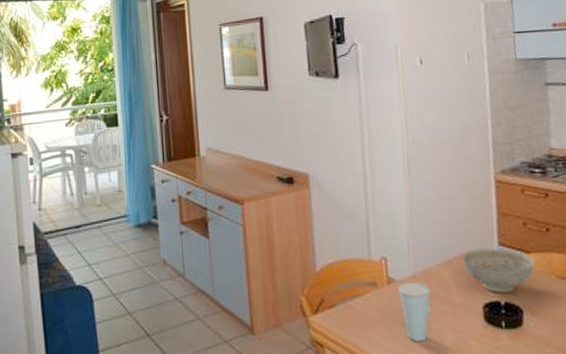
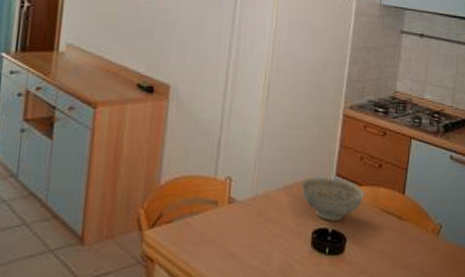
cup: present [398,282,431,342] -> none [237,204,268,263]

